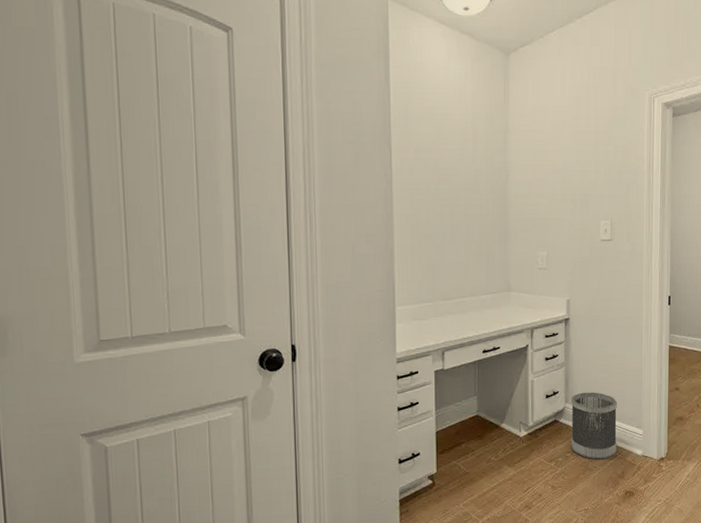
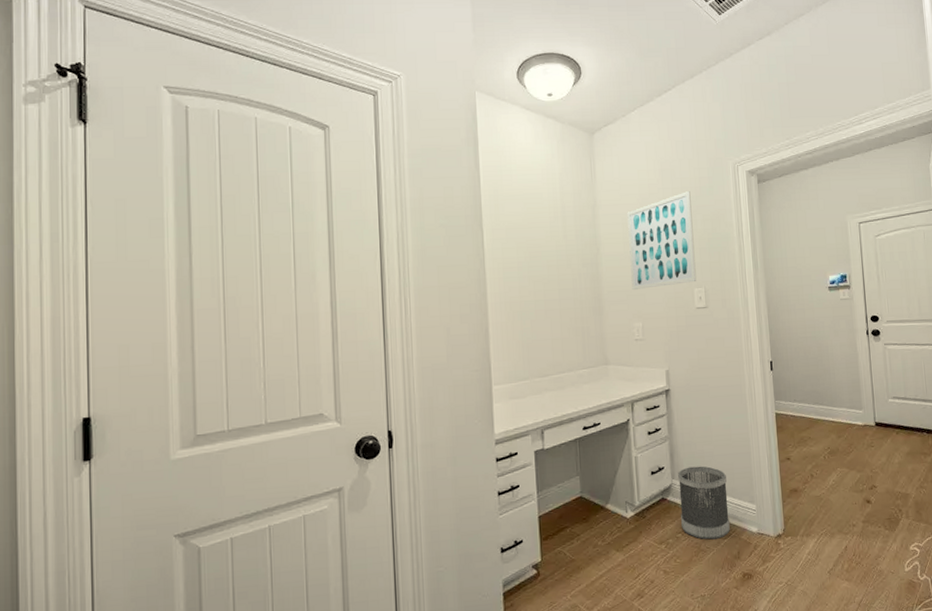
wall art: none [539,120,604,218] -> present [627,190,697,290]

